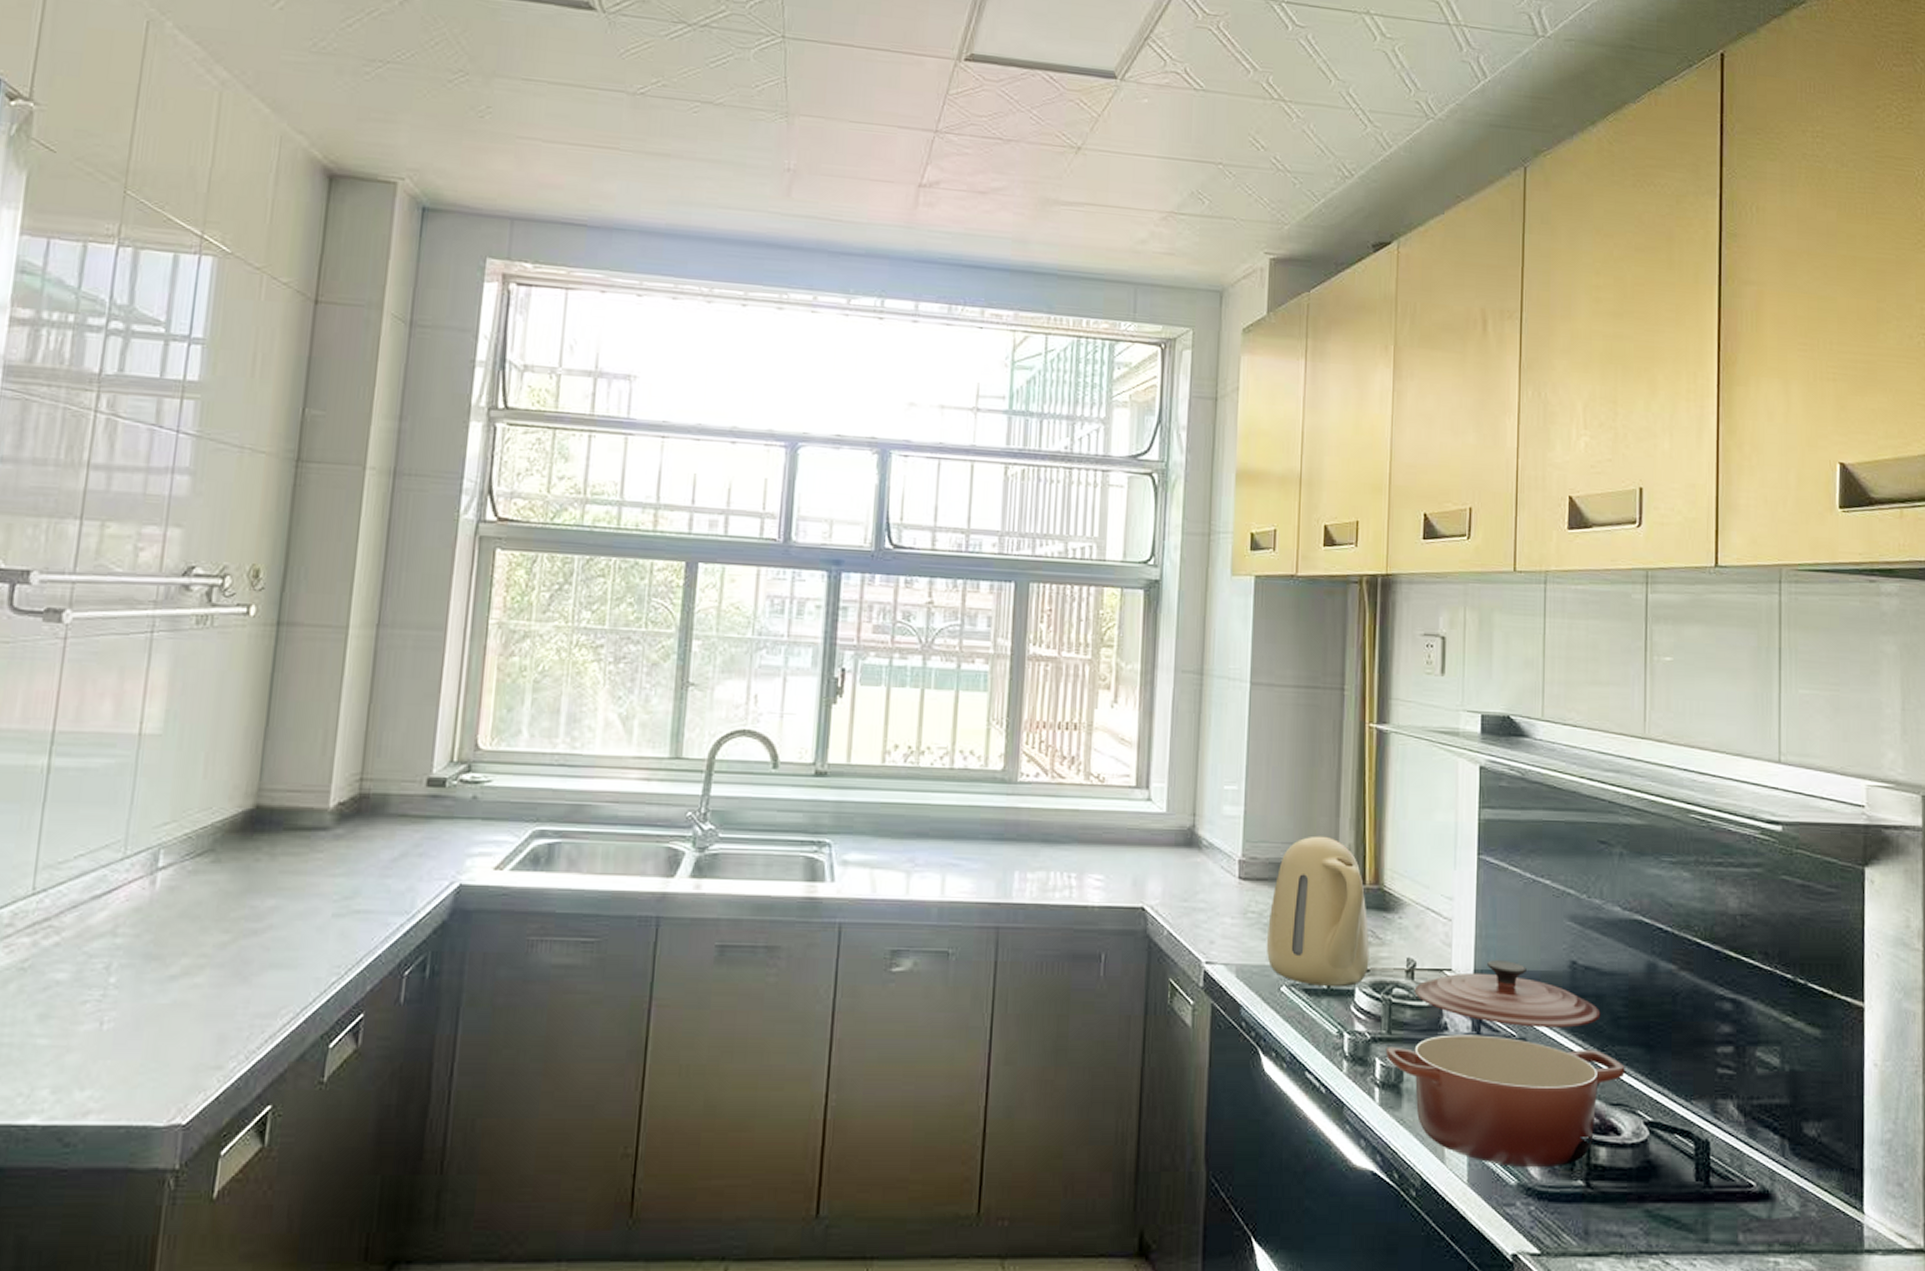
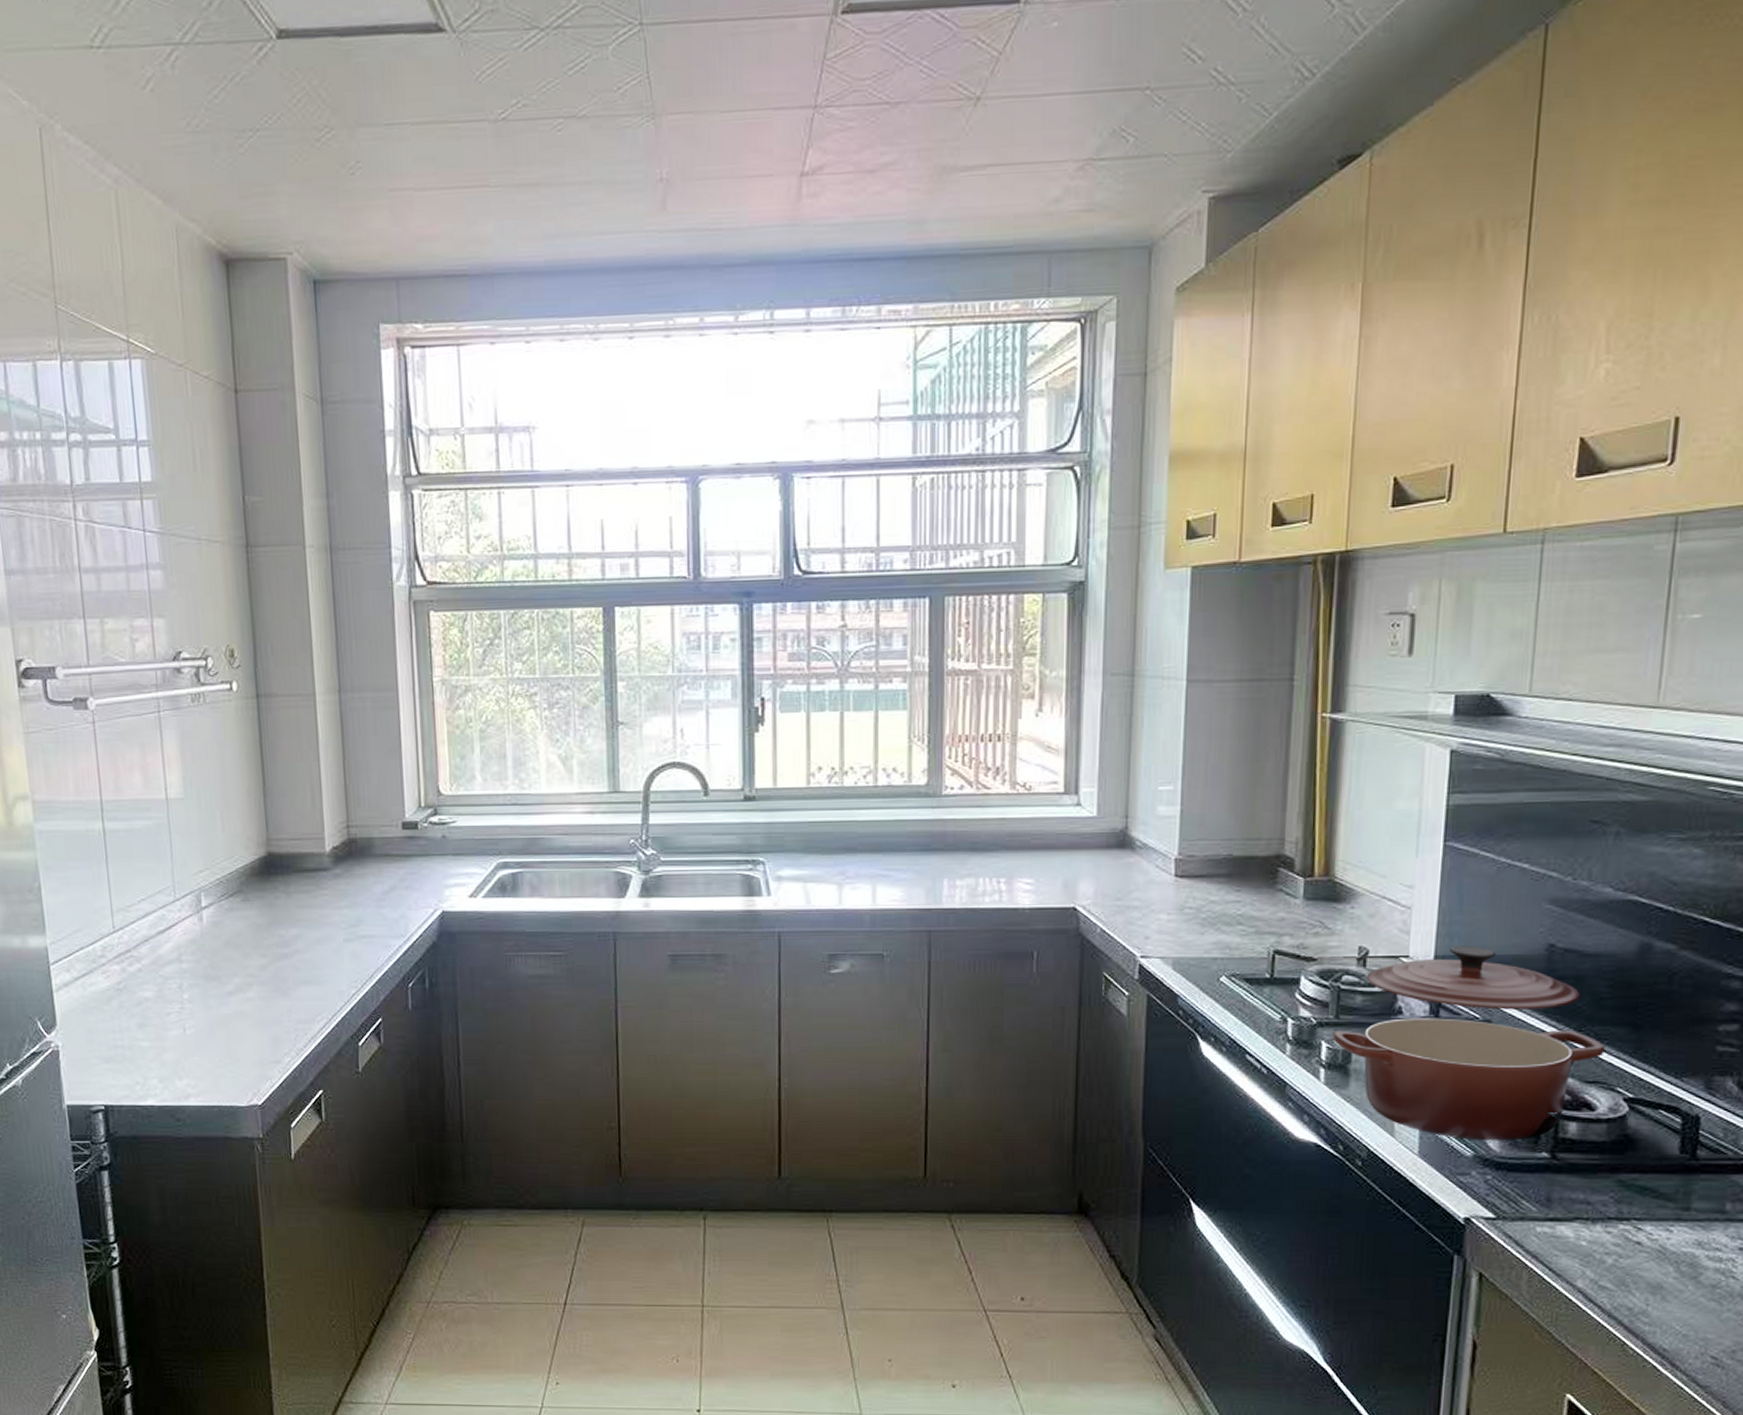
kettle: present [1266,835,1370,987] -> none [1204,830,1317,976]

